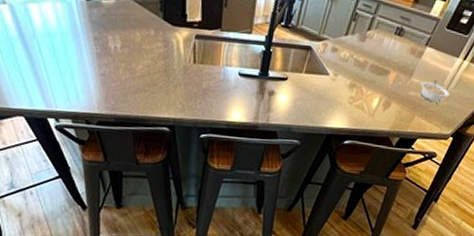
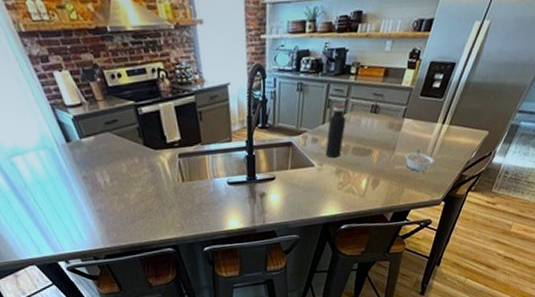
water bottle: none [342,19,371,72] -> present [325,104,346,158]

